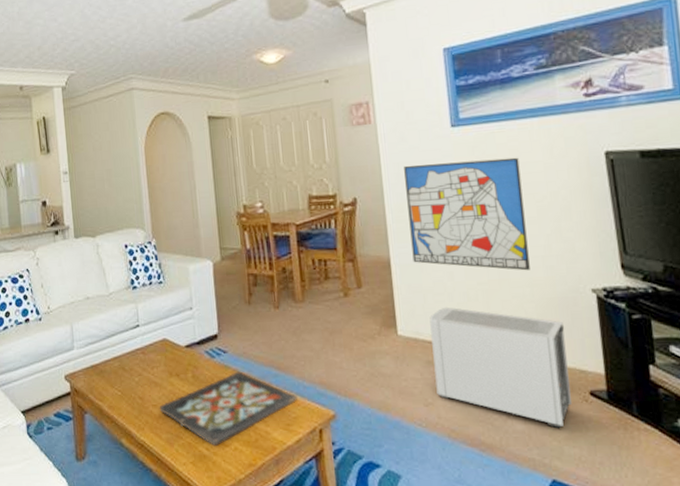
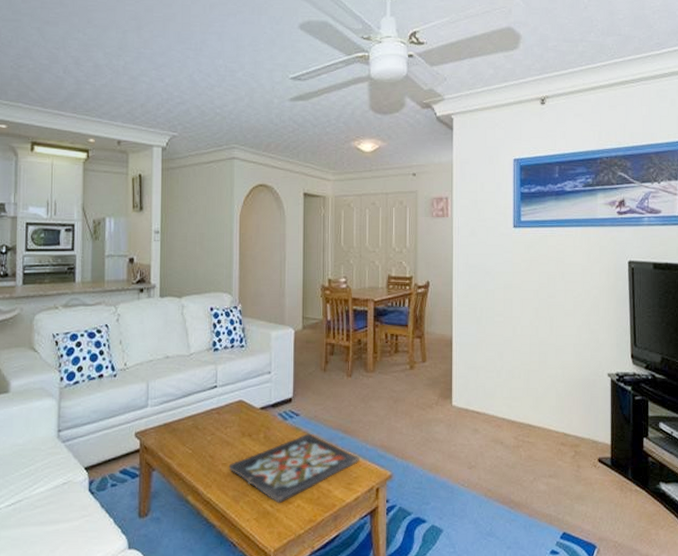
wall art: present [404,157,530,271] -> none [471,257,564,355]
air purifier: present [429,307,571,429] -> none [479,382,585,489]

